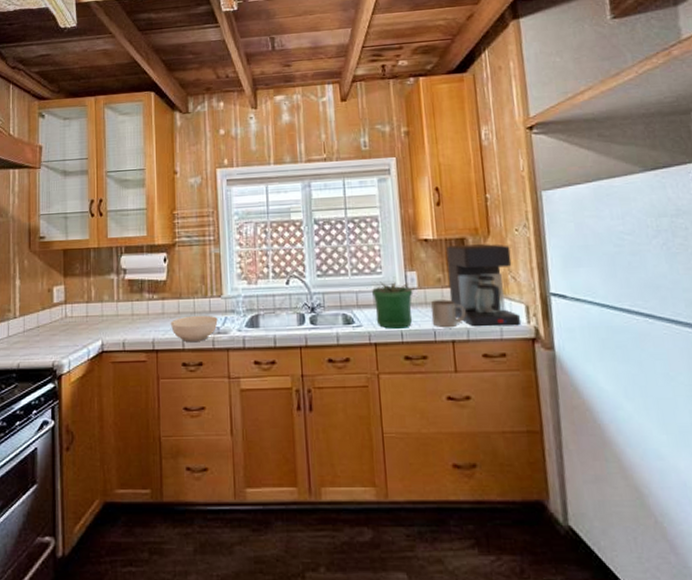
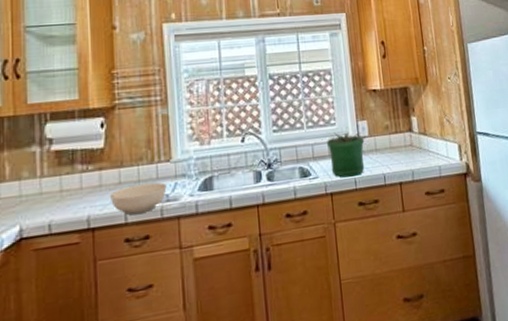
mug: present [430,299,466,328] -> none [379,145,411,172]
coffee maker: present [446,244,520,327] -> none [392,91,455,168]

